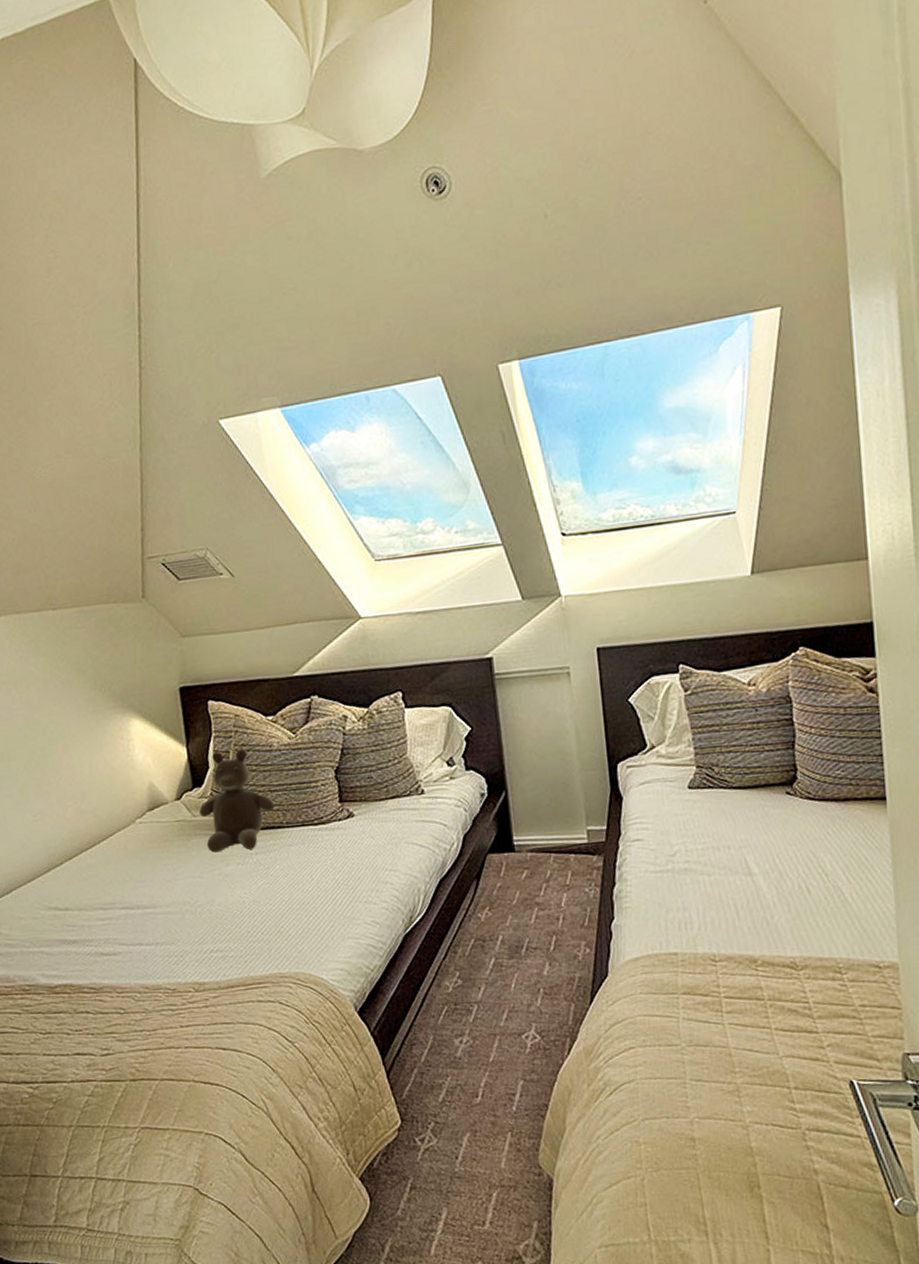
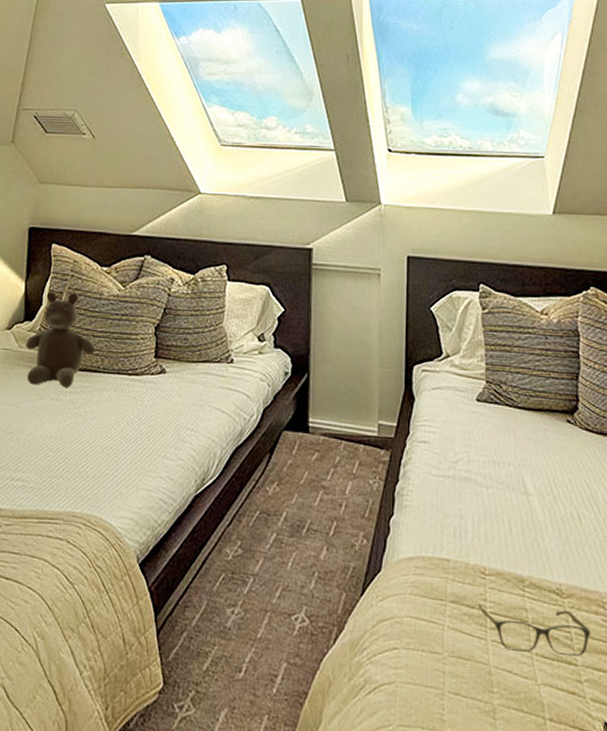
eyeglasses: none [712,982,830,1031] -> present [478,603,591,657]

